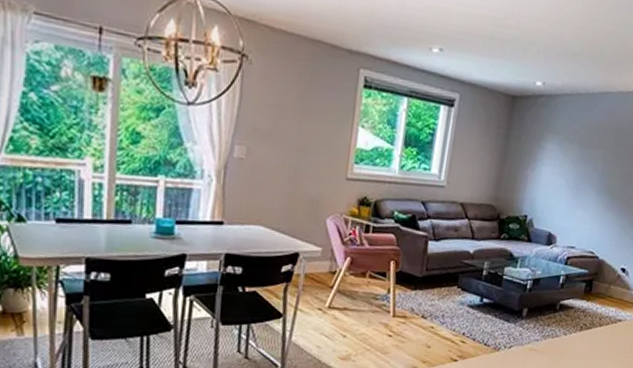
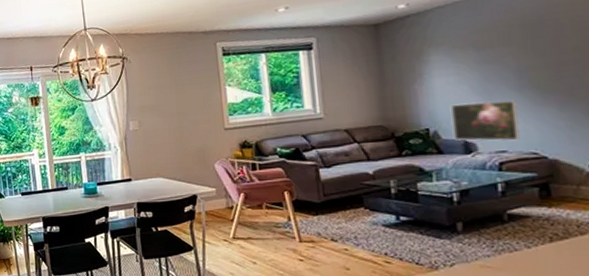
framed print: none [543,195,594,239] -> present [451,100,520,141]

